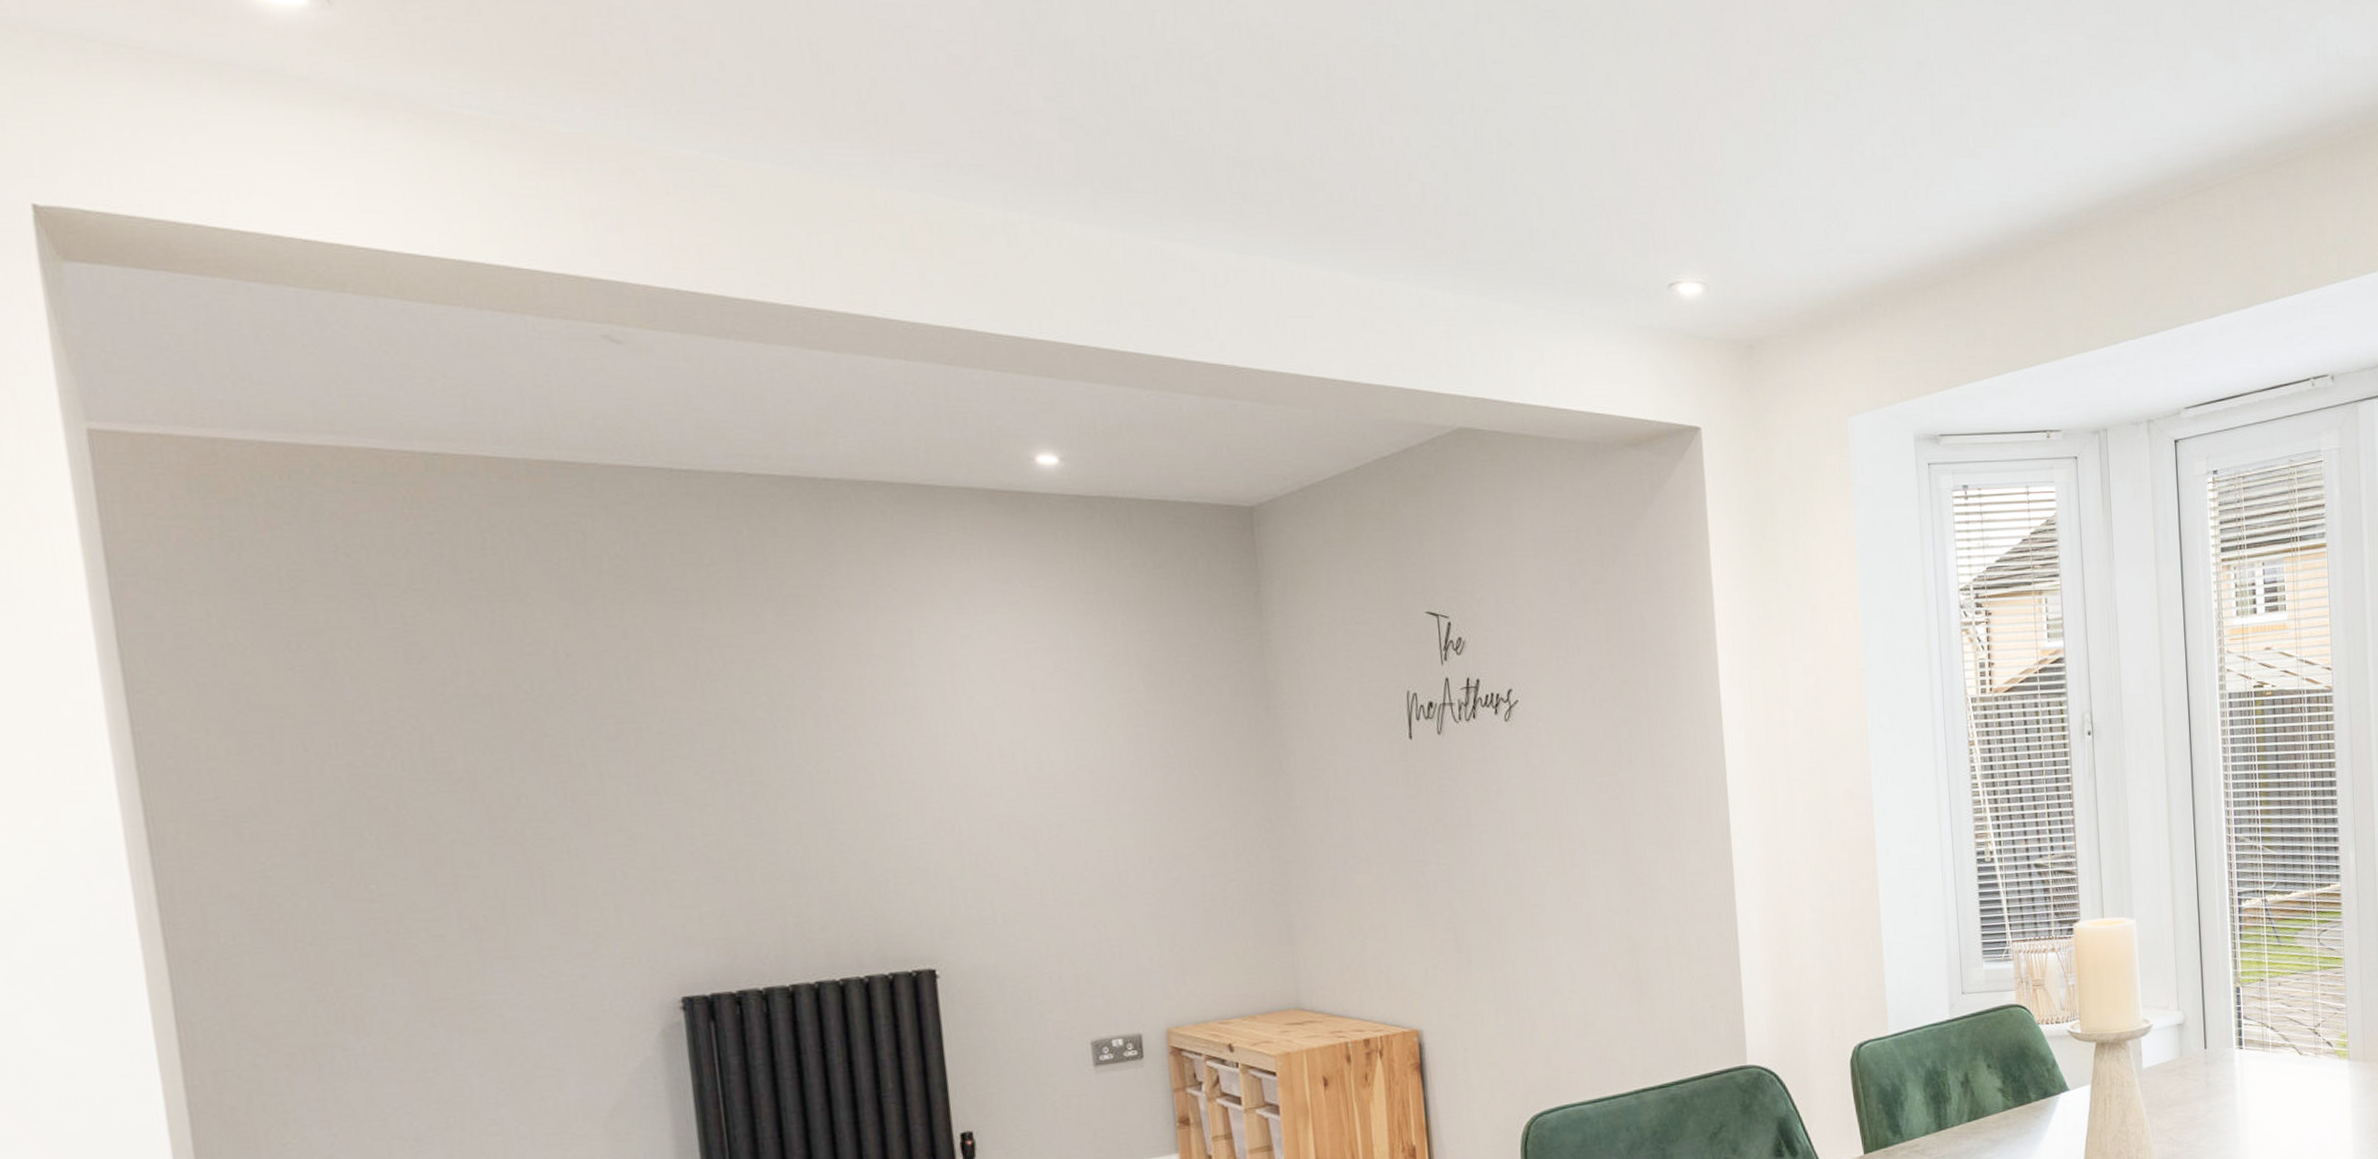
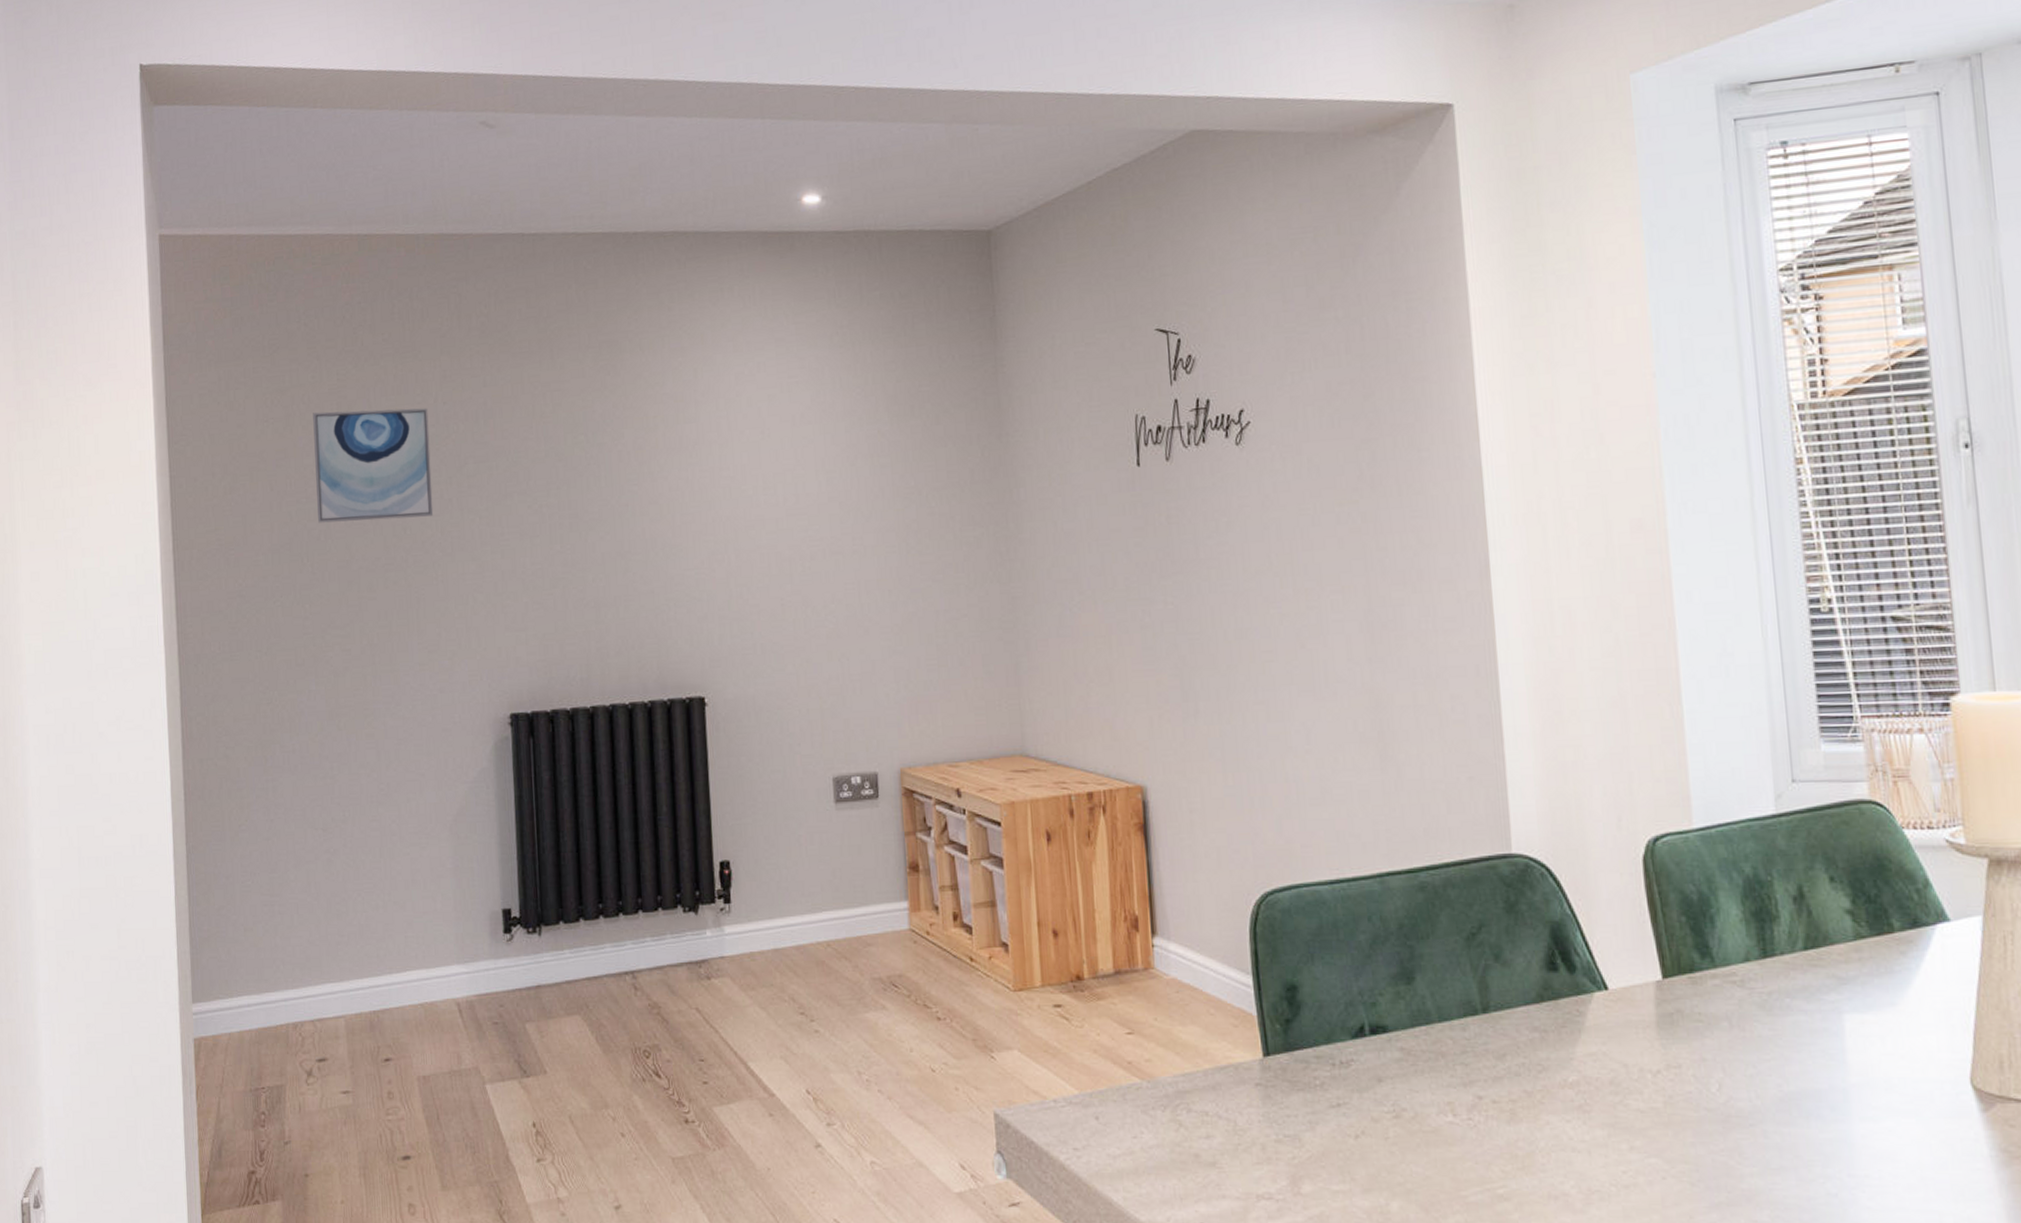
wall art: none [366,659,560,790] -> present [313,408,434,523]

